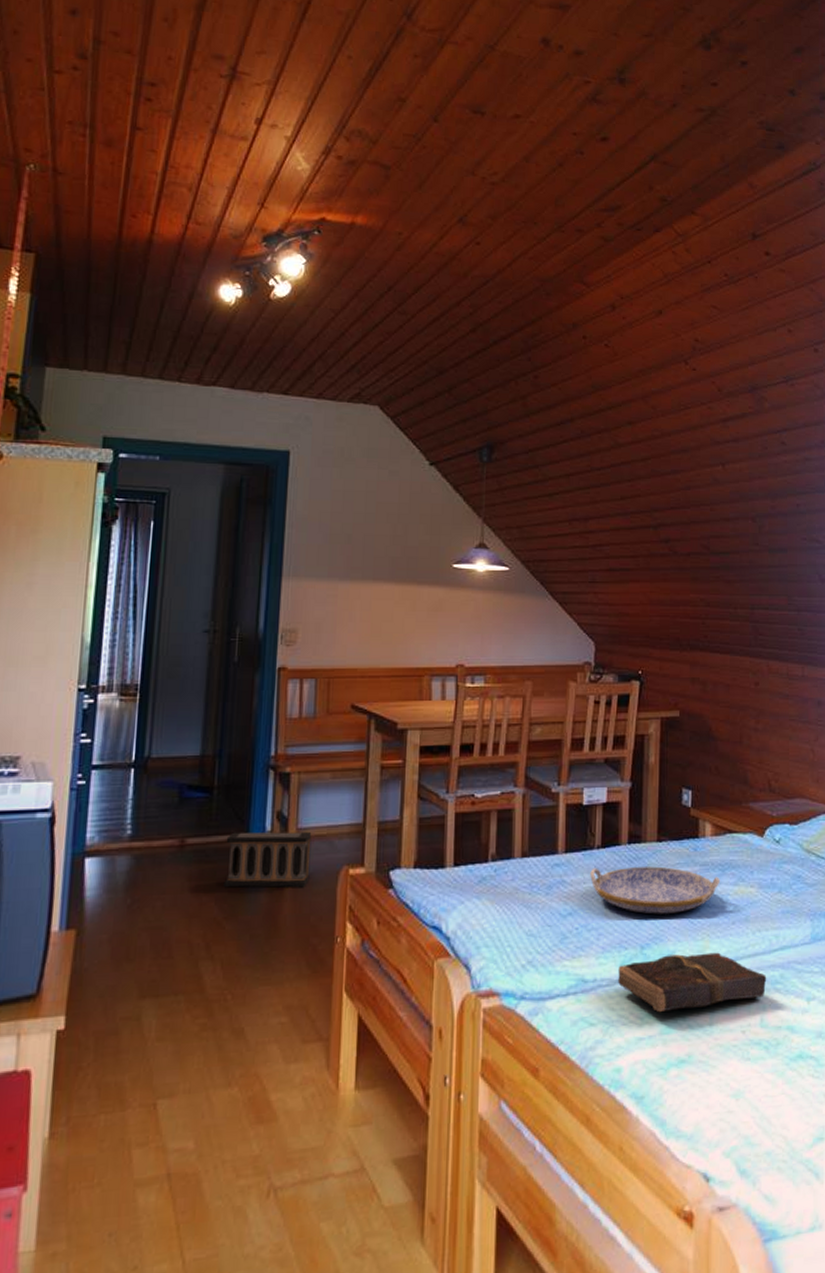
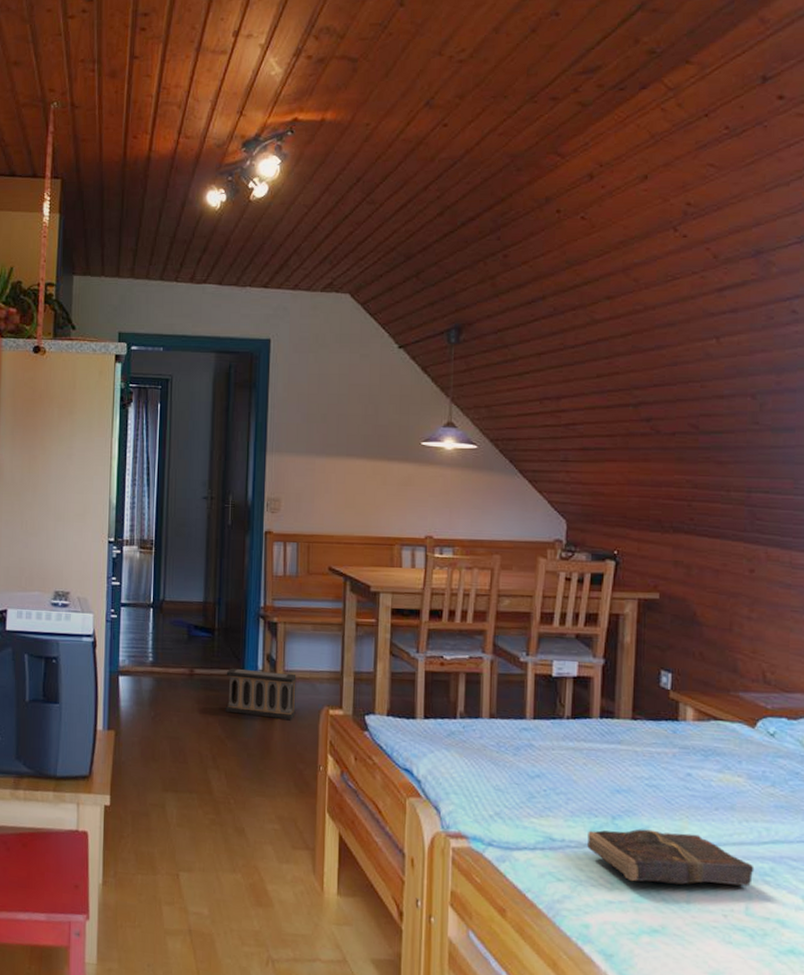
serving tray: present [590,866,721,915] -> none [559,736,703,791]

